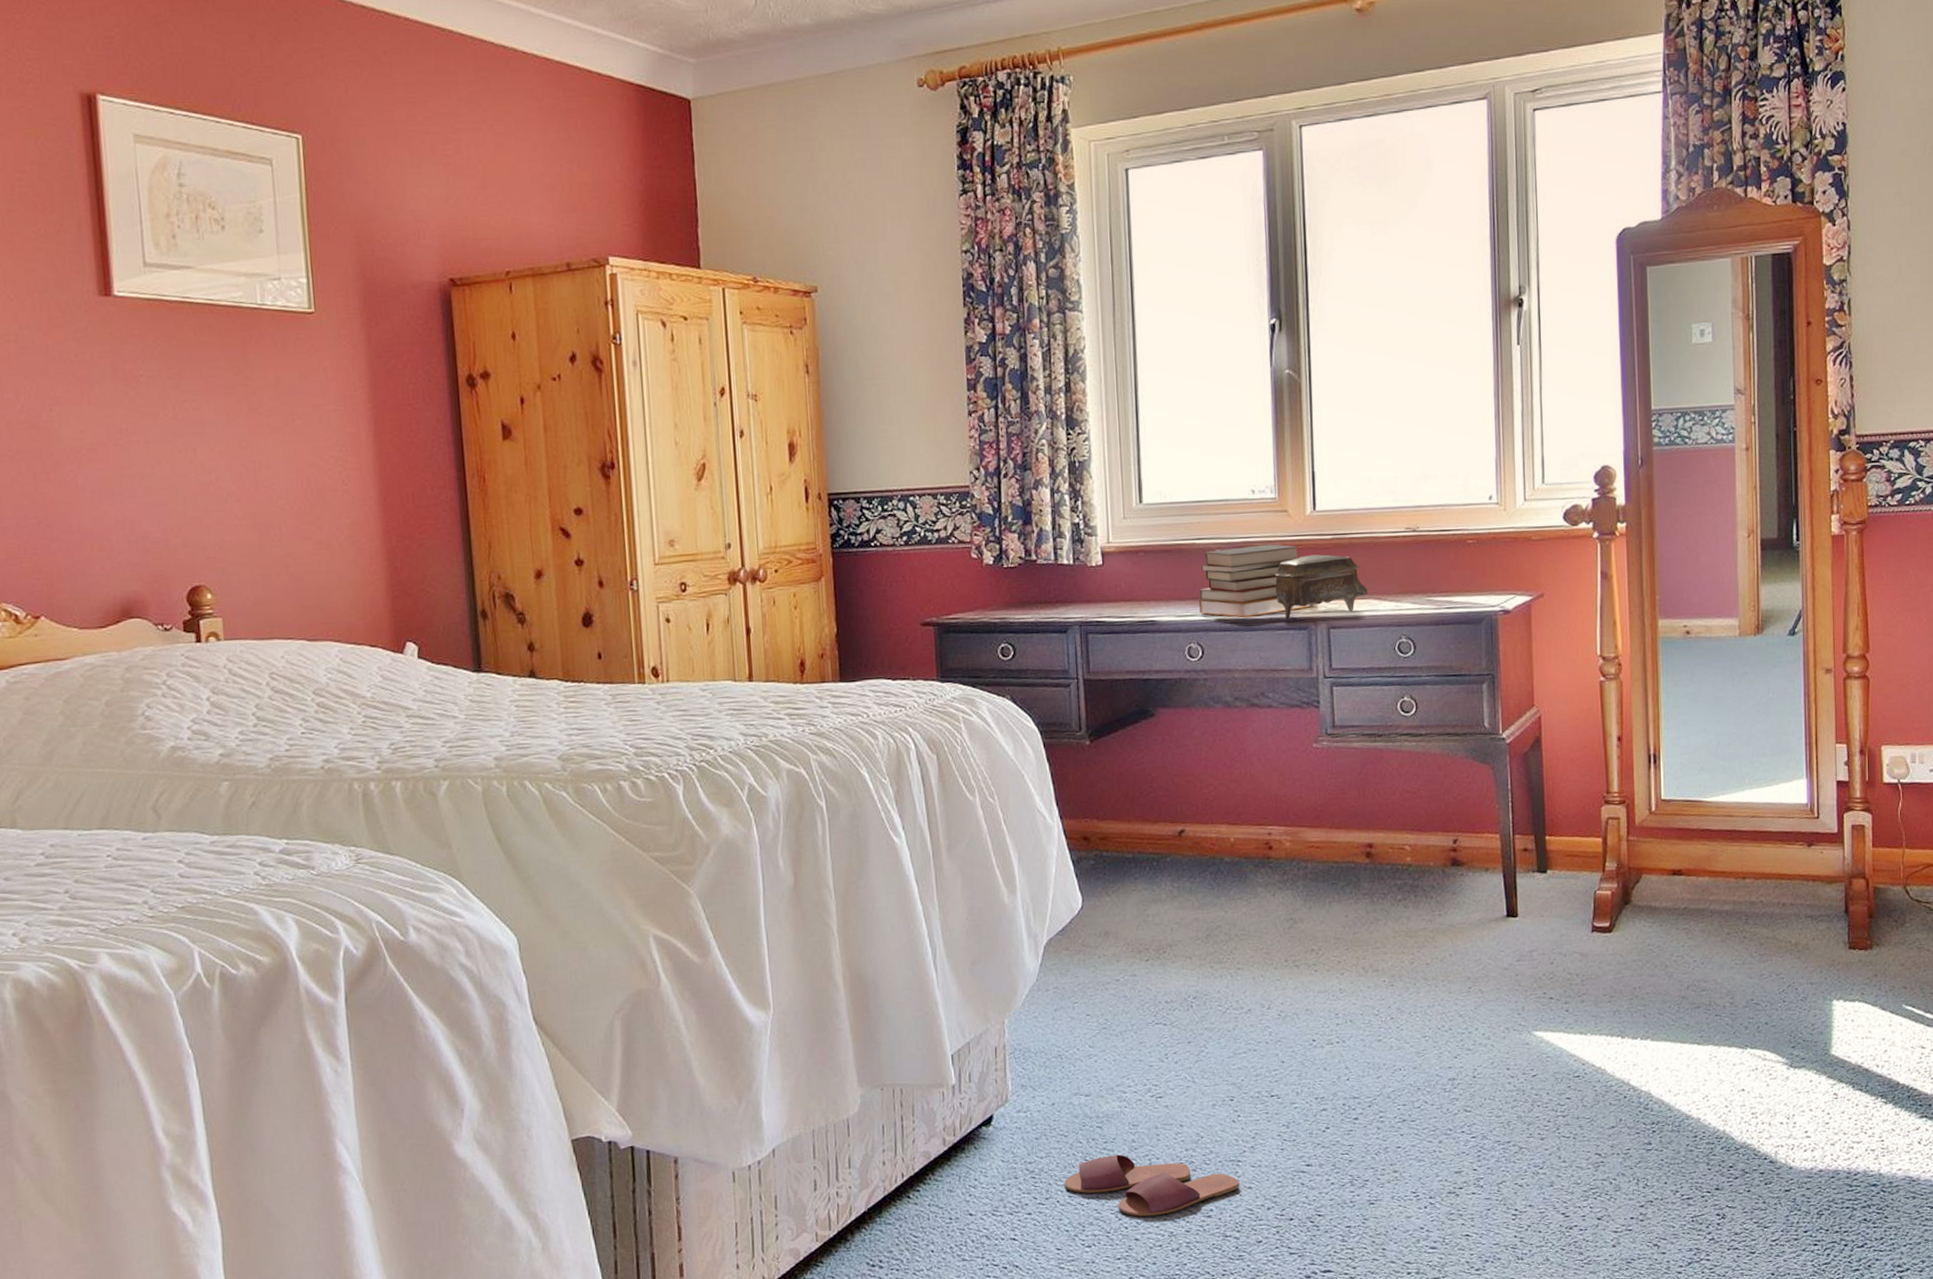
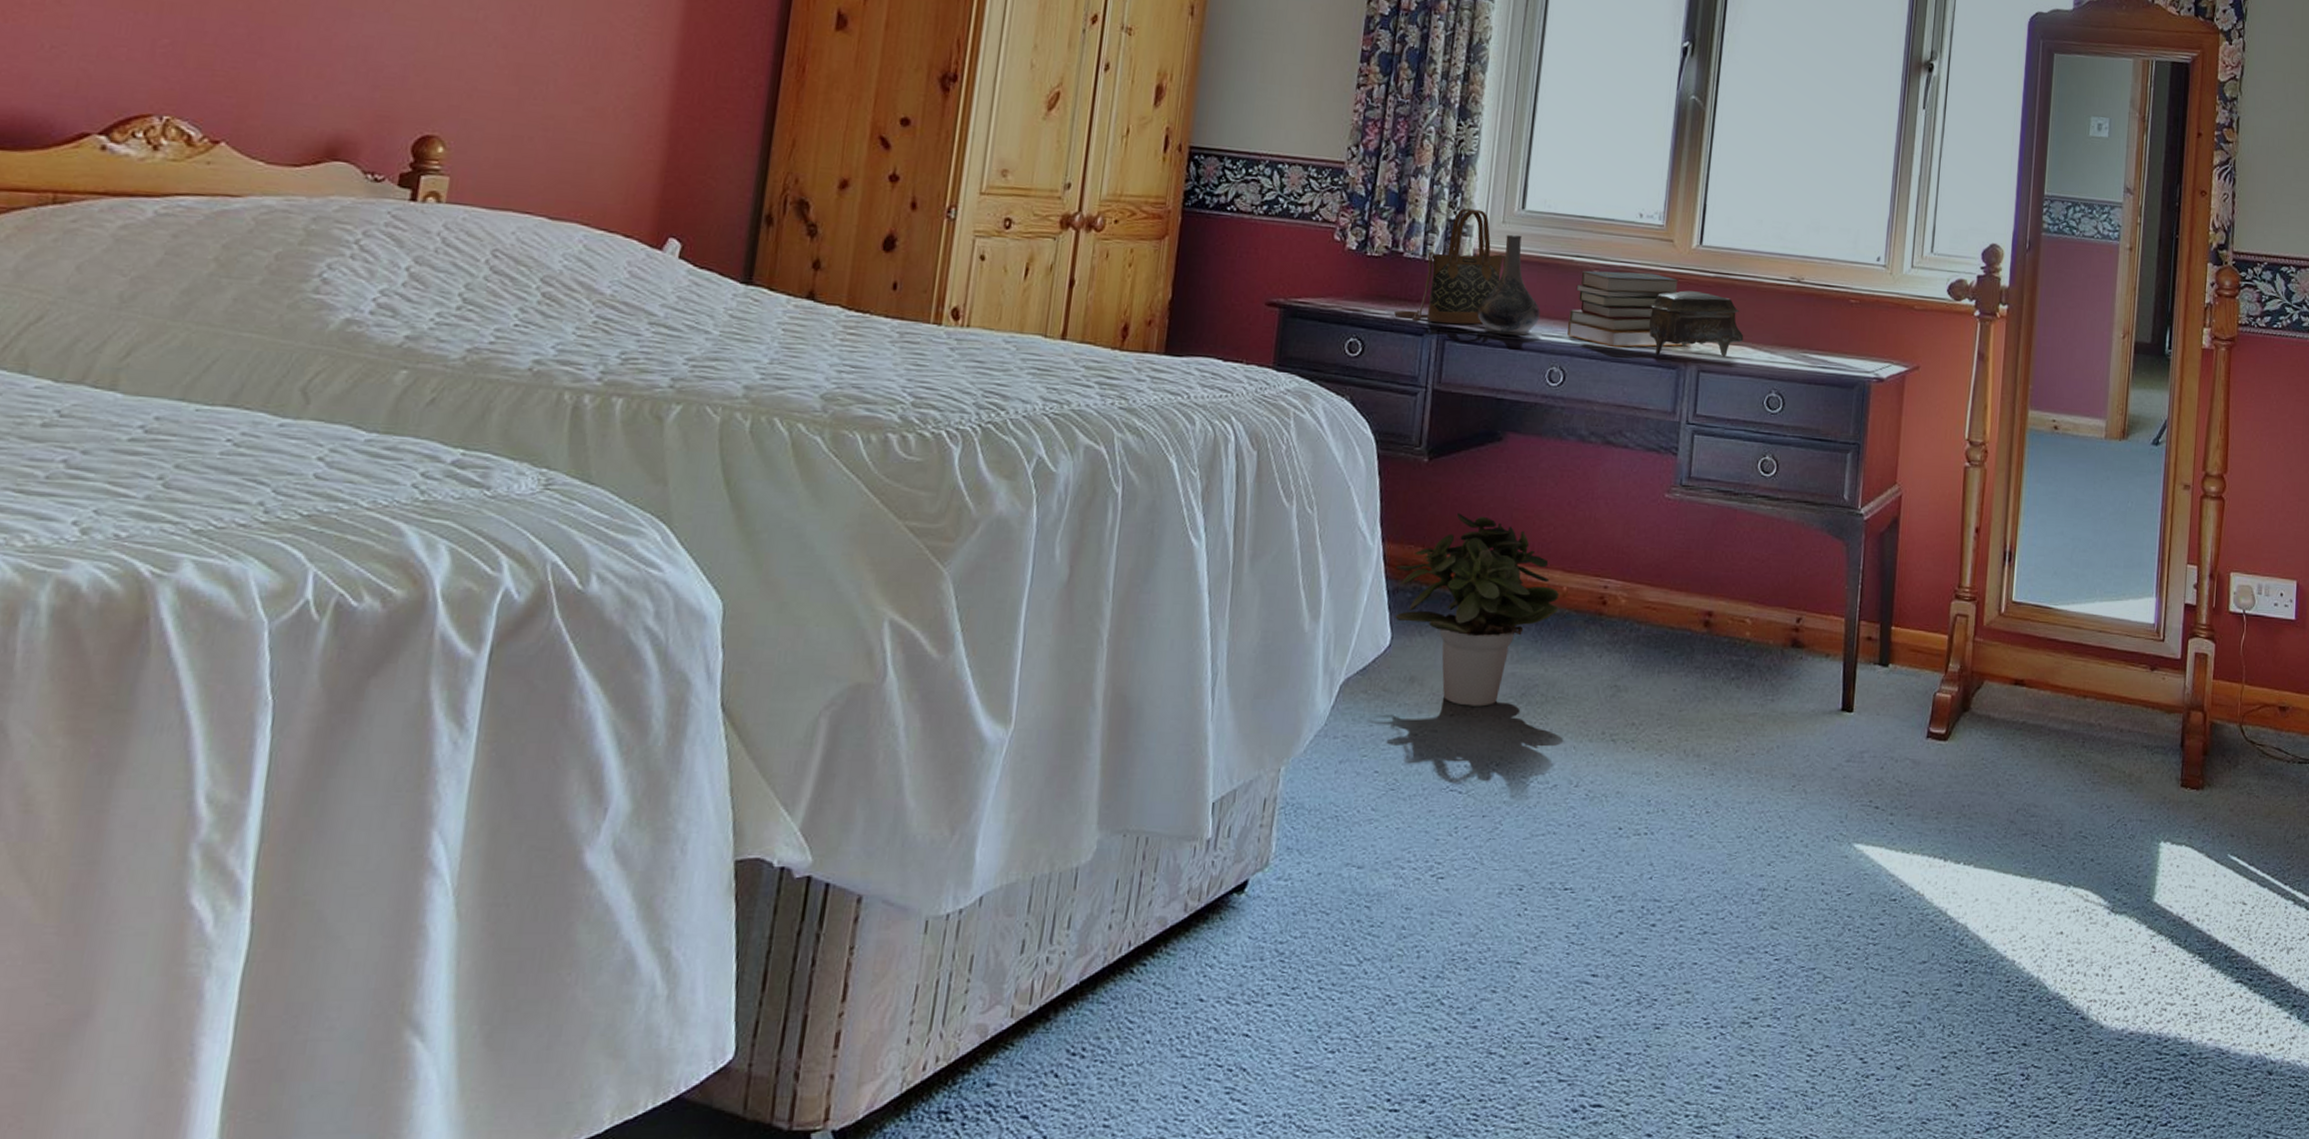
handbag: none [1037,510,1133,621] -> present [1394,208,1507,325]
slippers: present [1065,1154,1239,1217] -> none [1316,942,1515,1021]
potted plant: none [1076,785,1229,951] -> present [1395,513,1560,707]
decorative vase: none [1113,527,1172,621] -> present [1477,234,1540,335]

